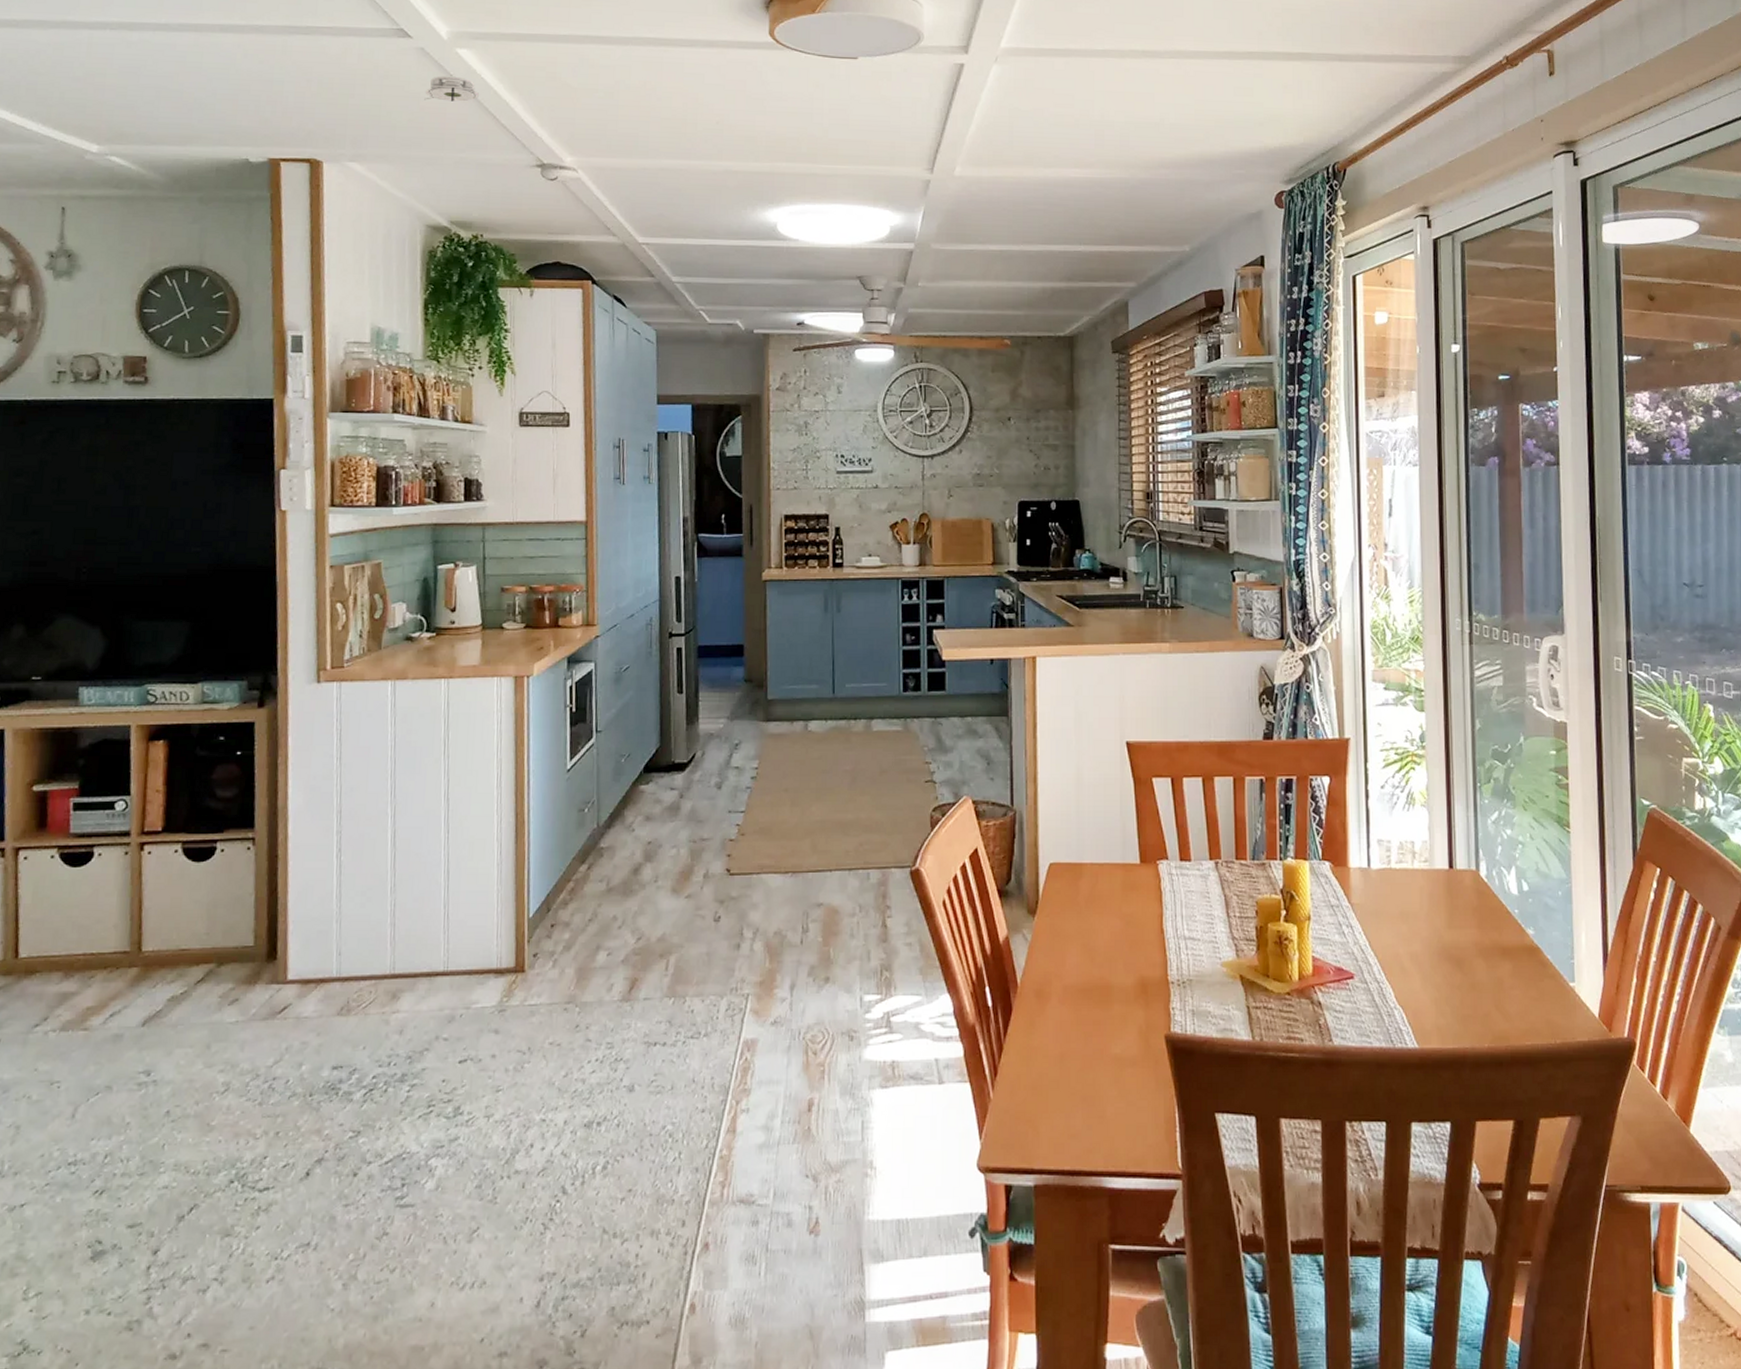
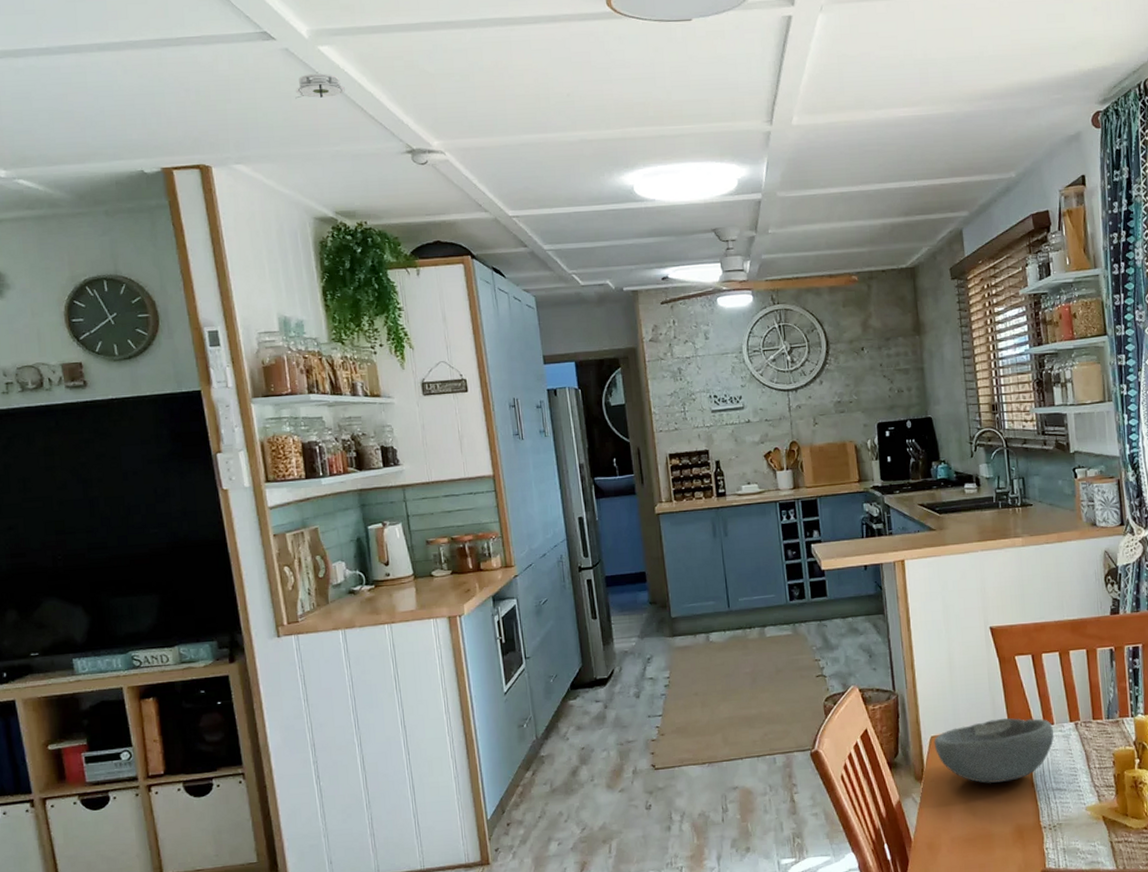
bowl: none [1052,850,1190,924] -> present [934,718,1054,783]

